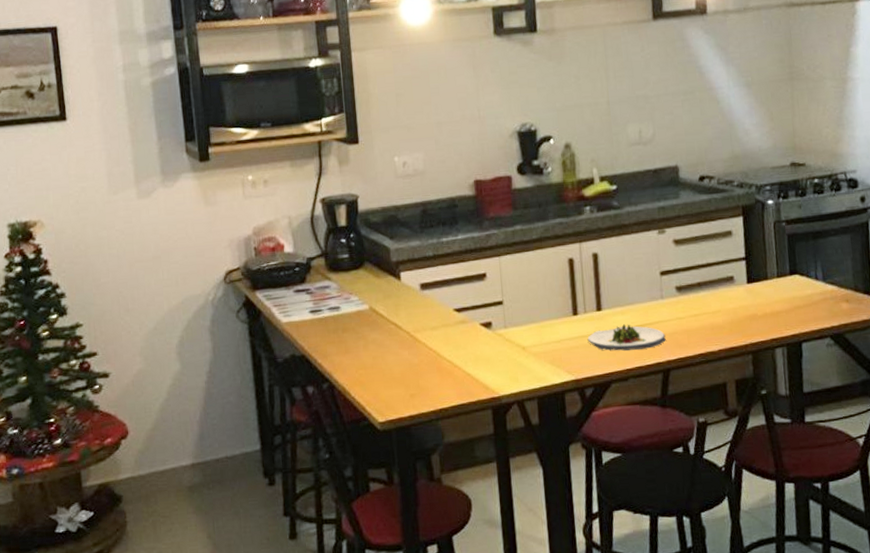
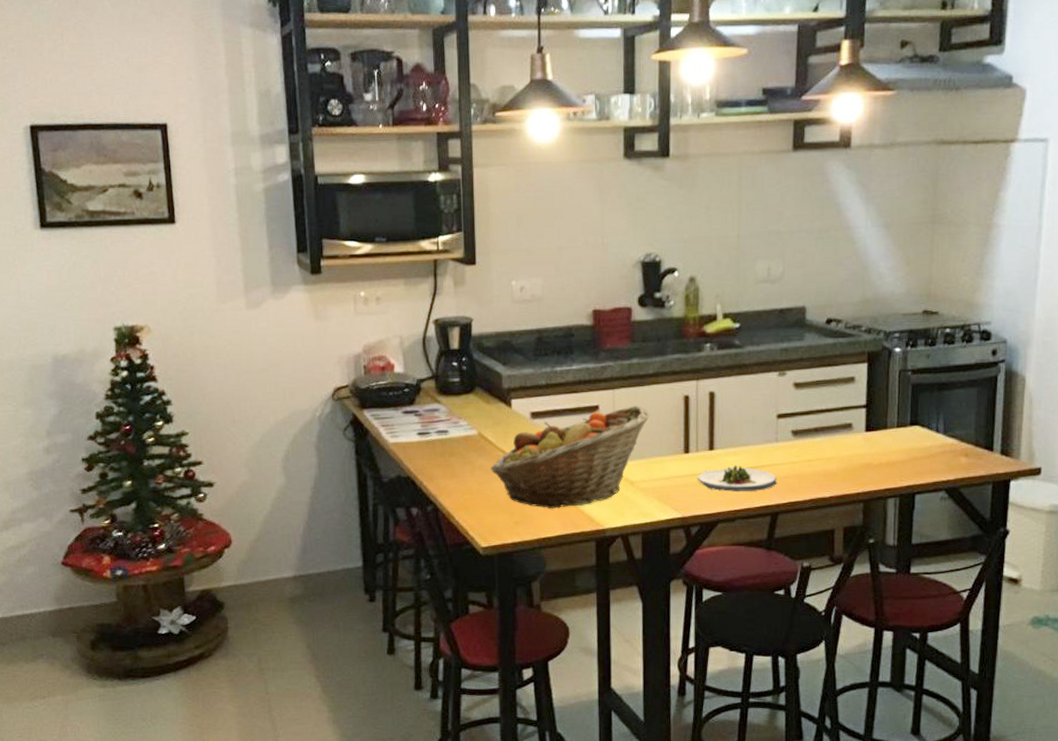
fruit basket: none [383,271,537,380] -> present [490,406,650,509]

